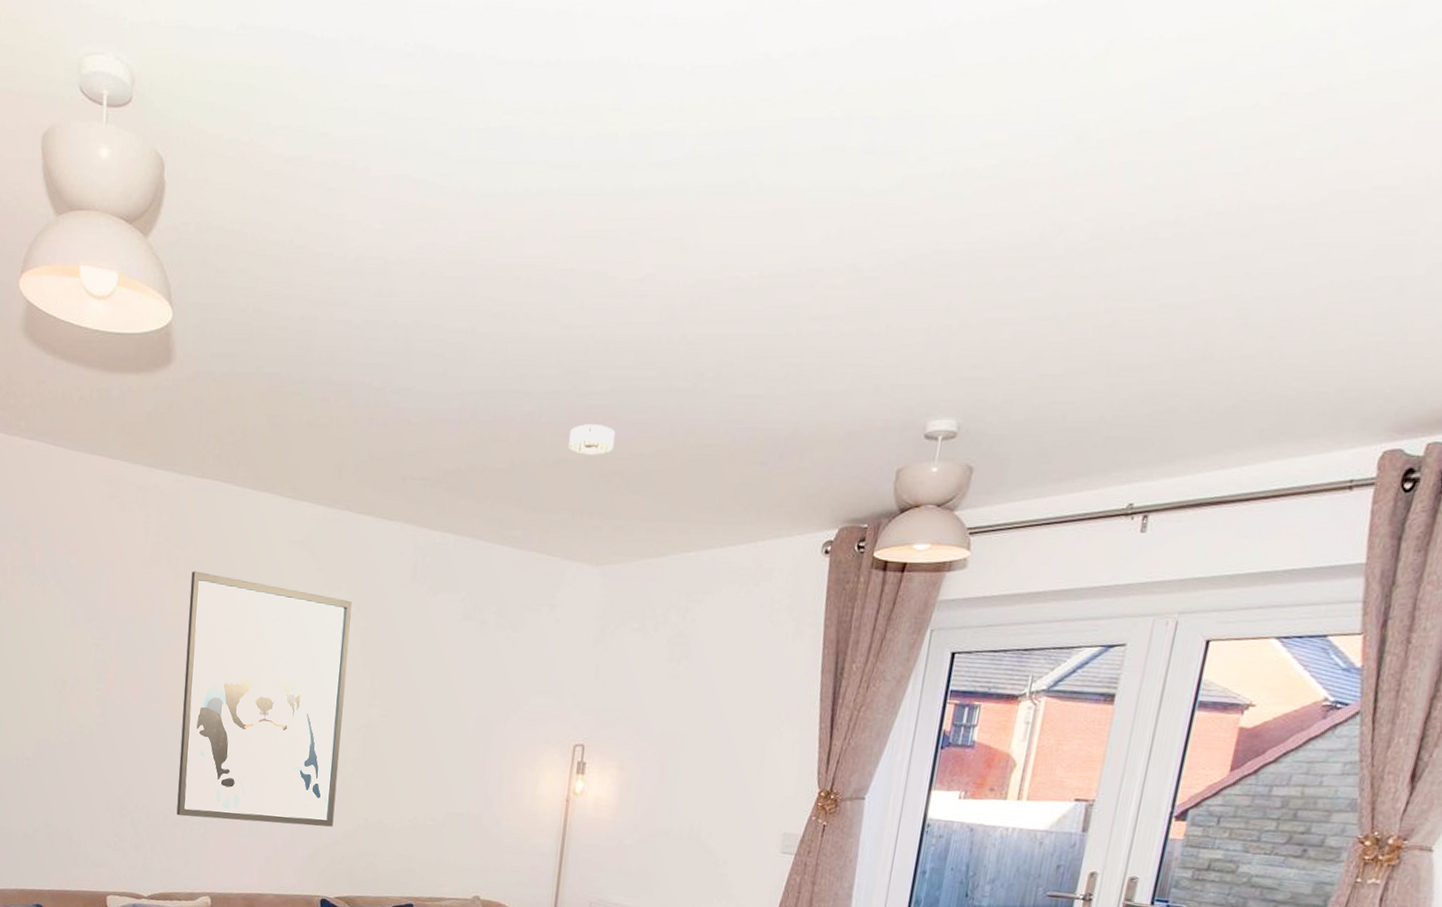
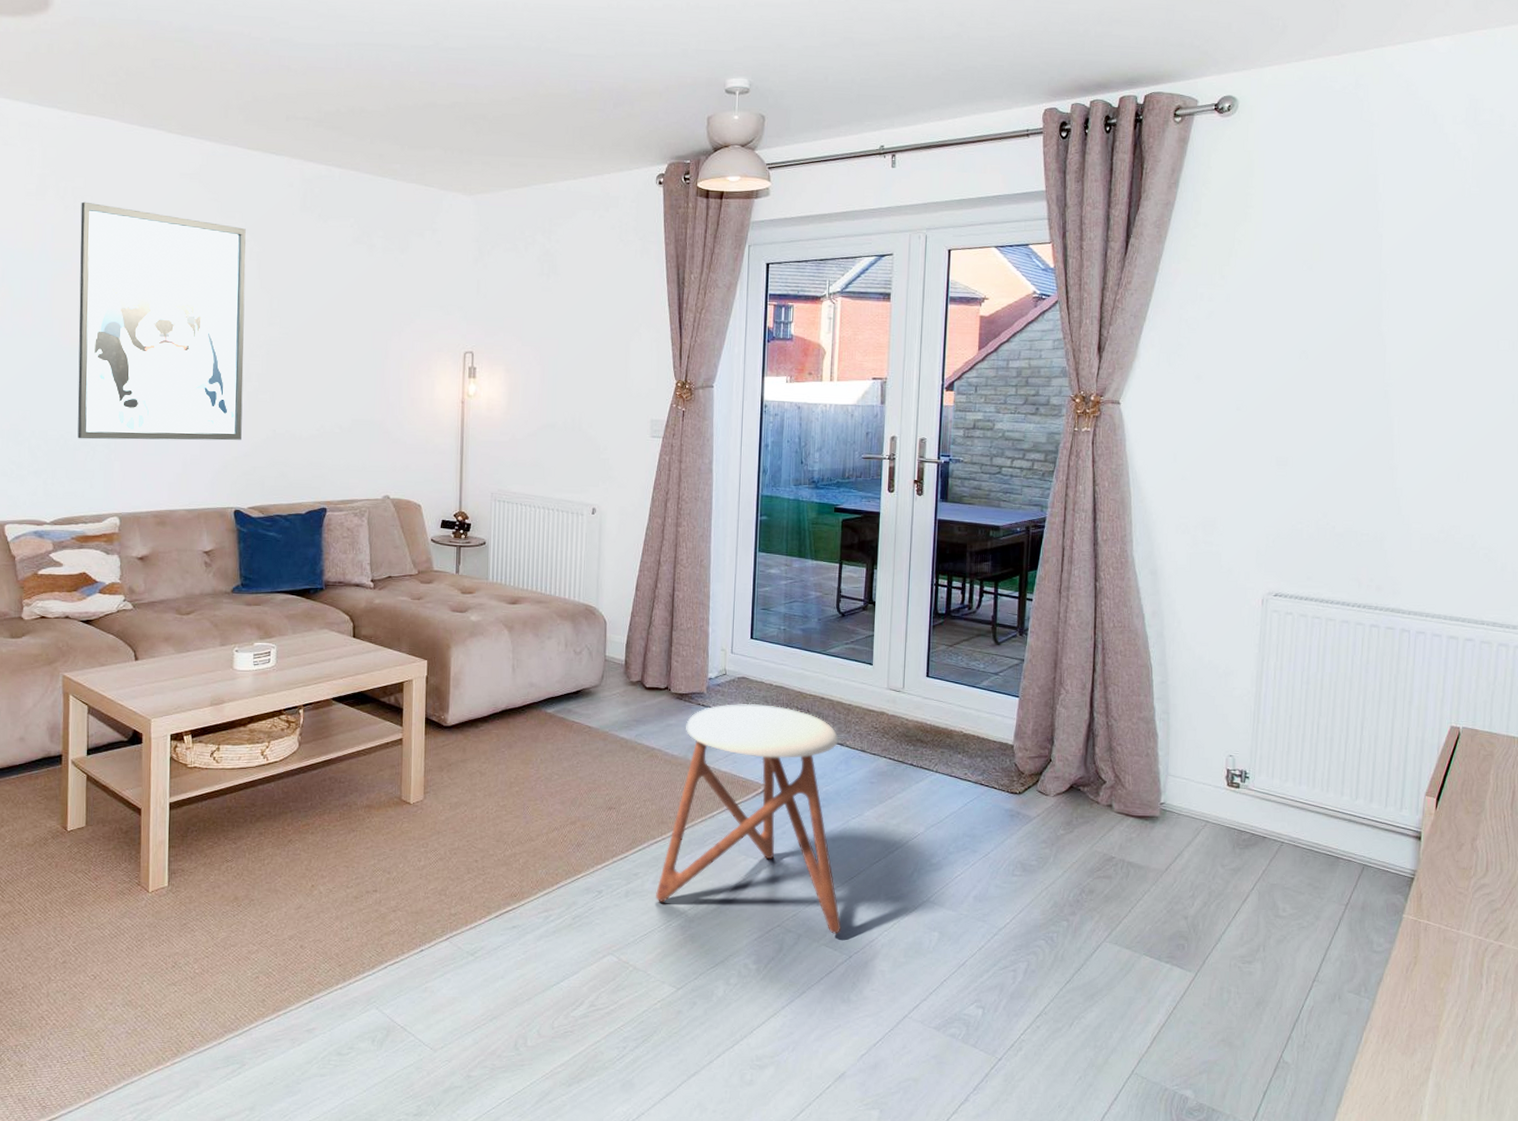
smoke detector: present [569,424,616,455] -> none [435,74,476,101]

